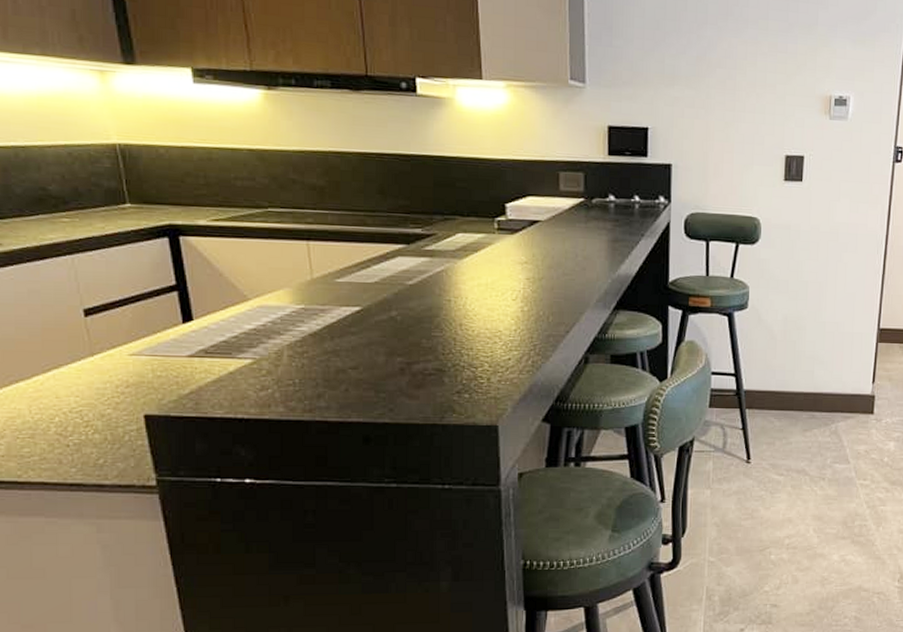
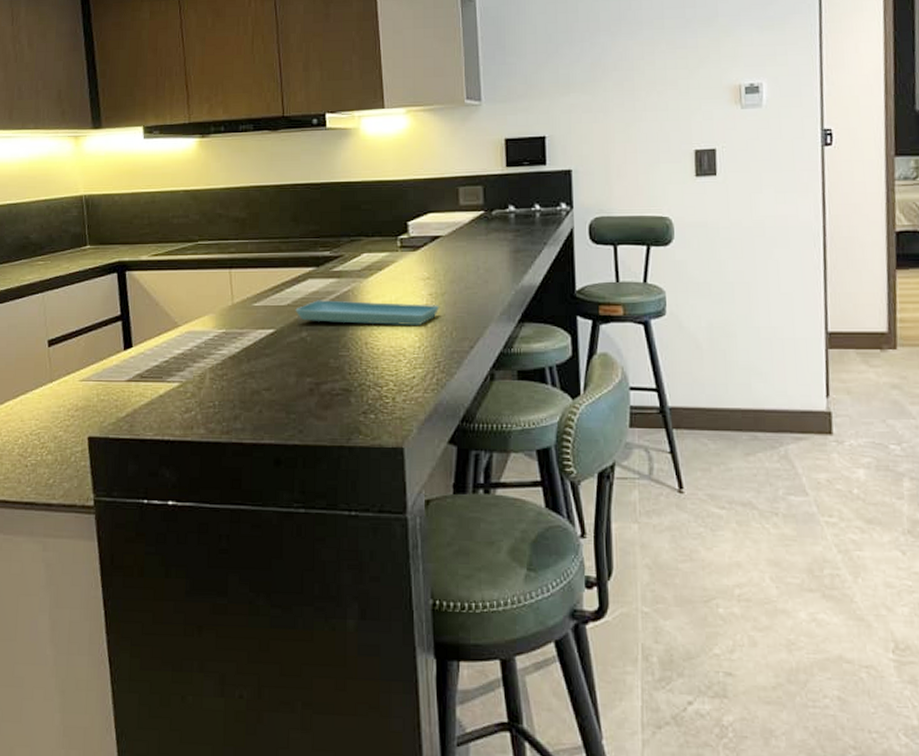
saucer: none [383,279,537,310] -> present [295,300,440,326]

